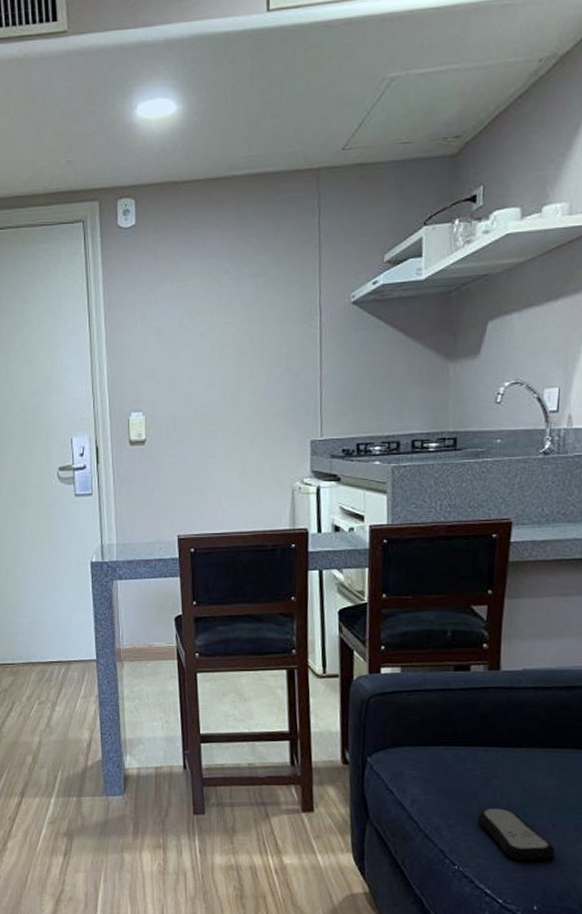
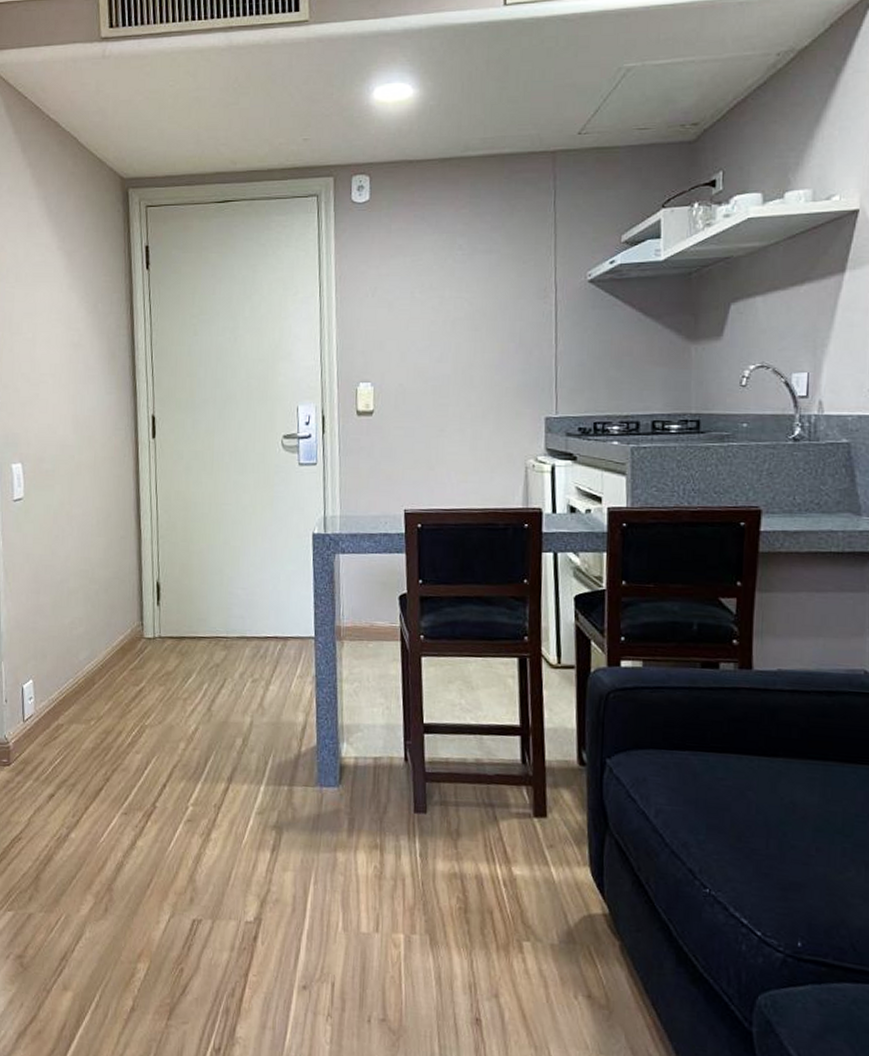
remote control: present [477,807,555,861] -> none [730,824,820,889]

